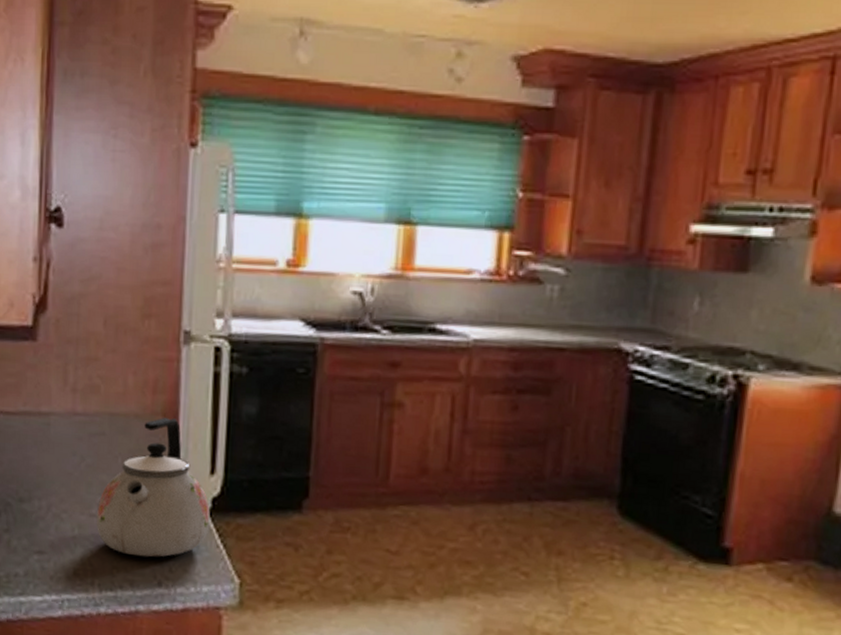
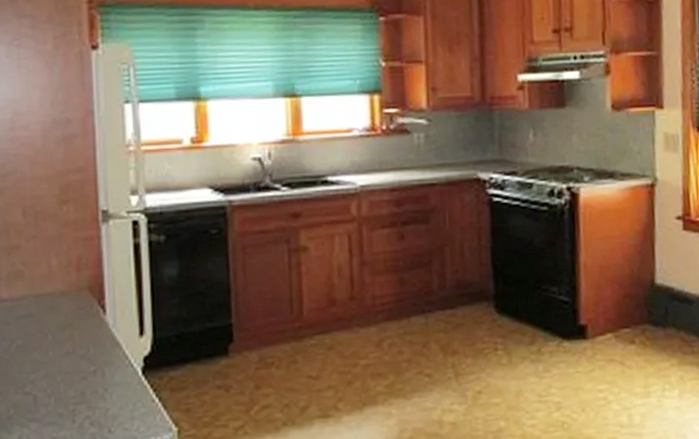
kettle: present [97,418,210,557] -> none [31,291,144,424]

